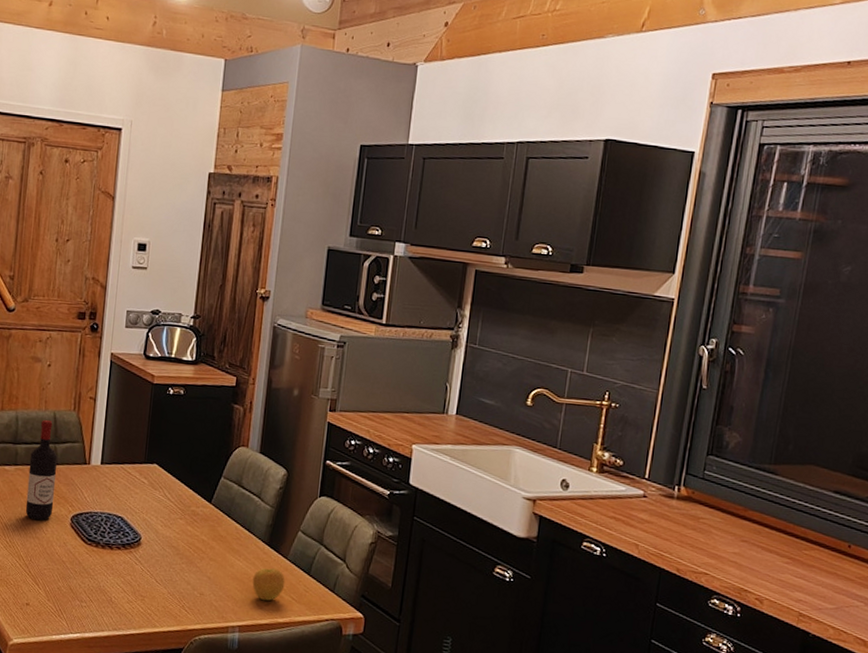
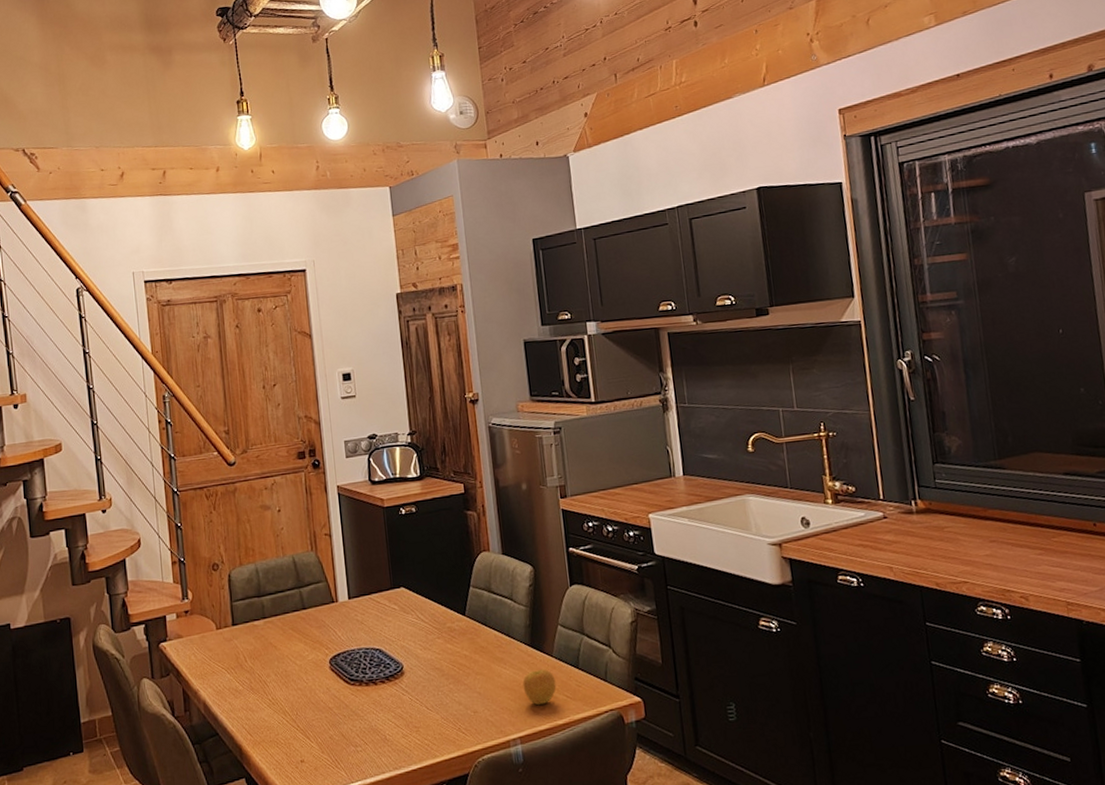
wine bottle: present [25,420,58,521] -> none [277,566,310,671]

